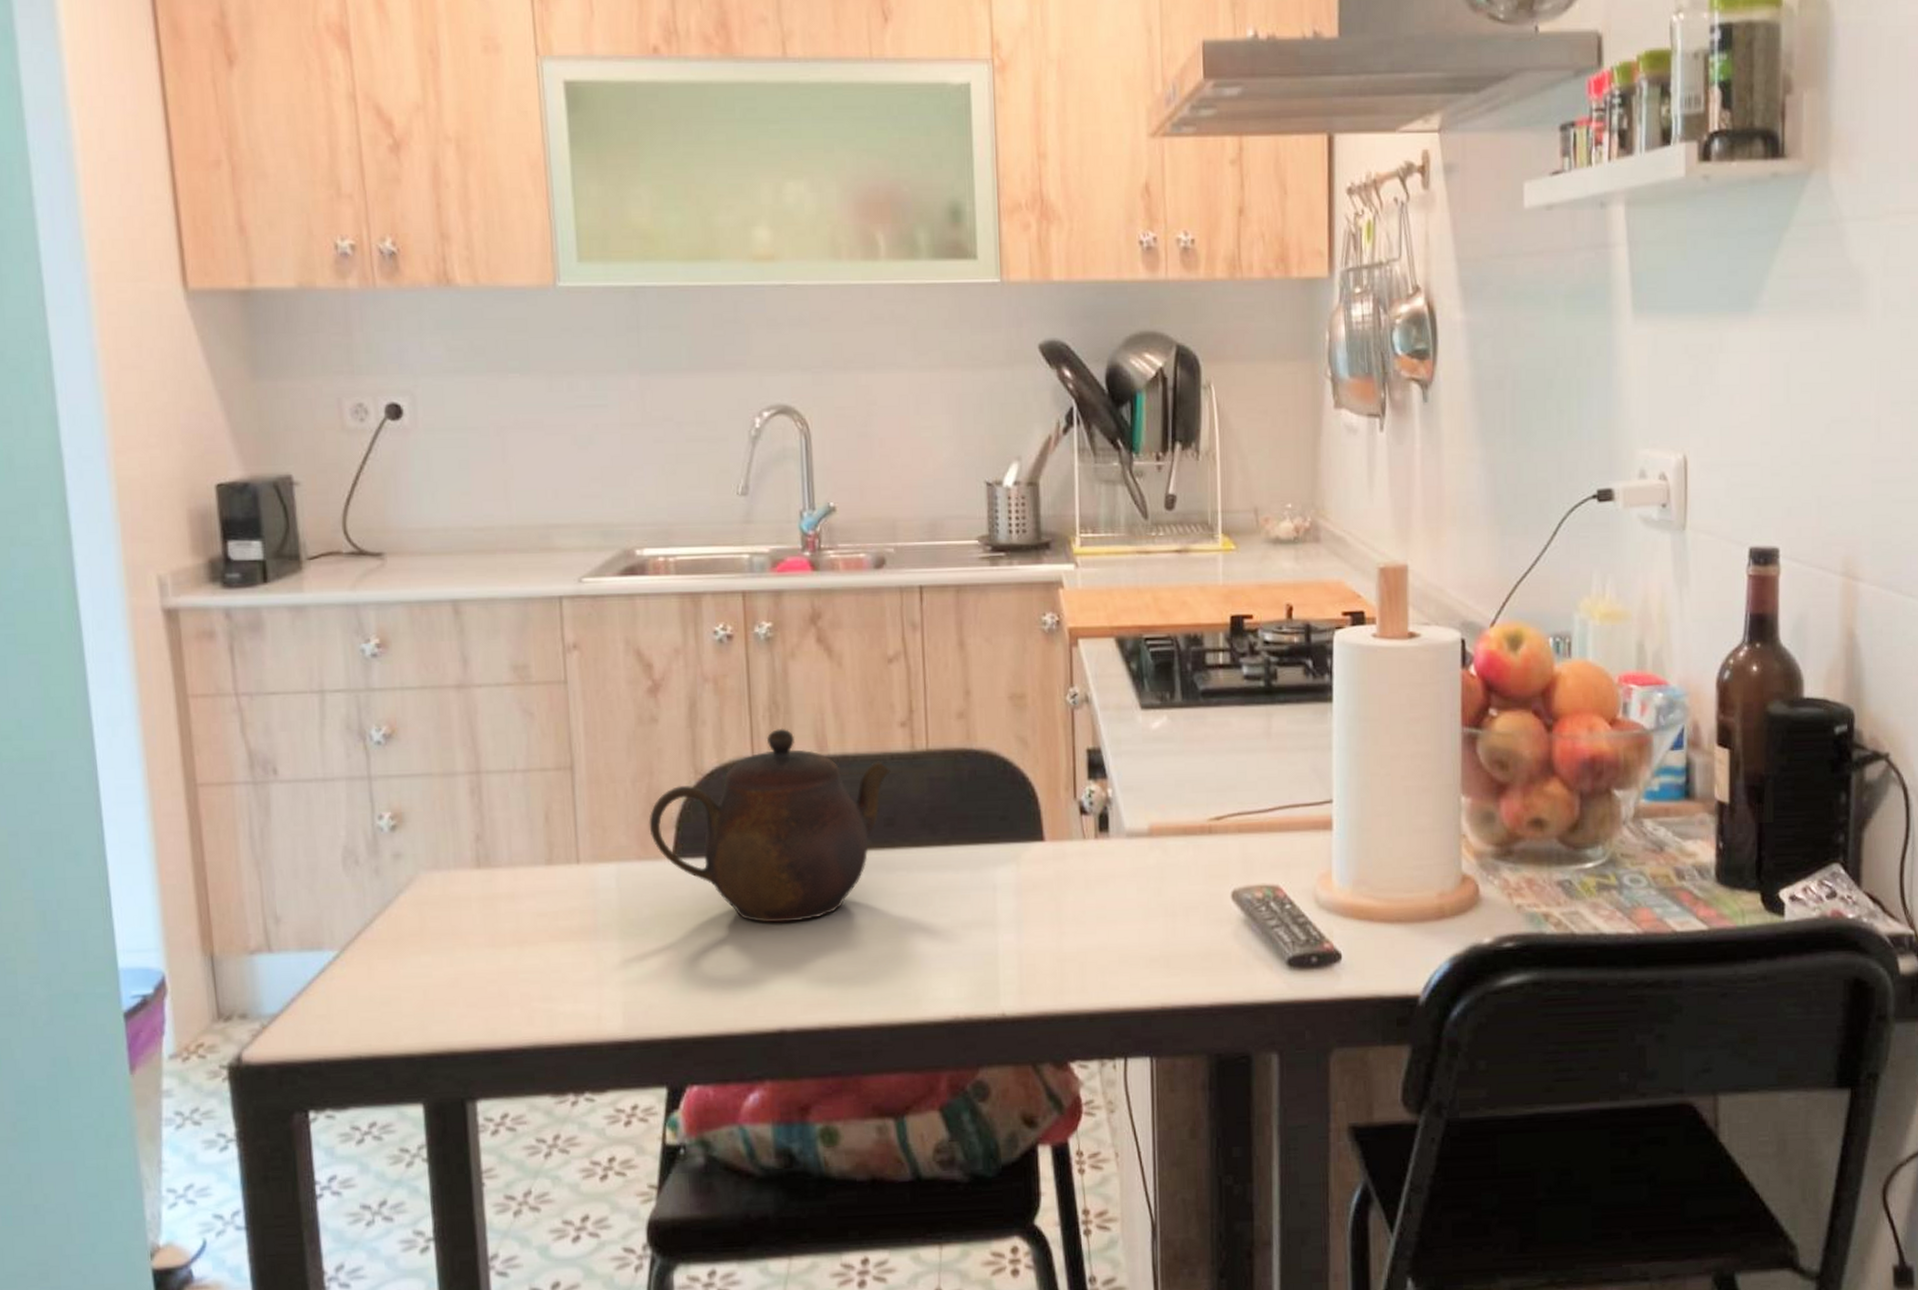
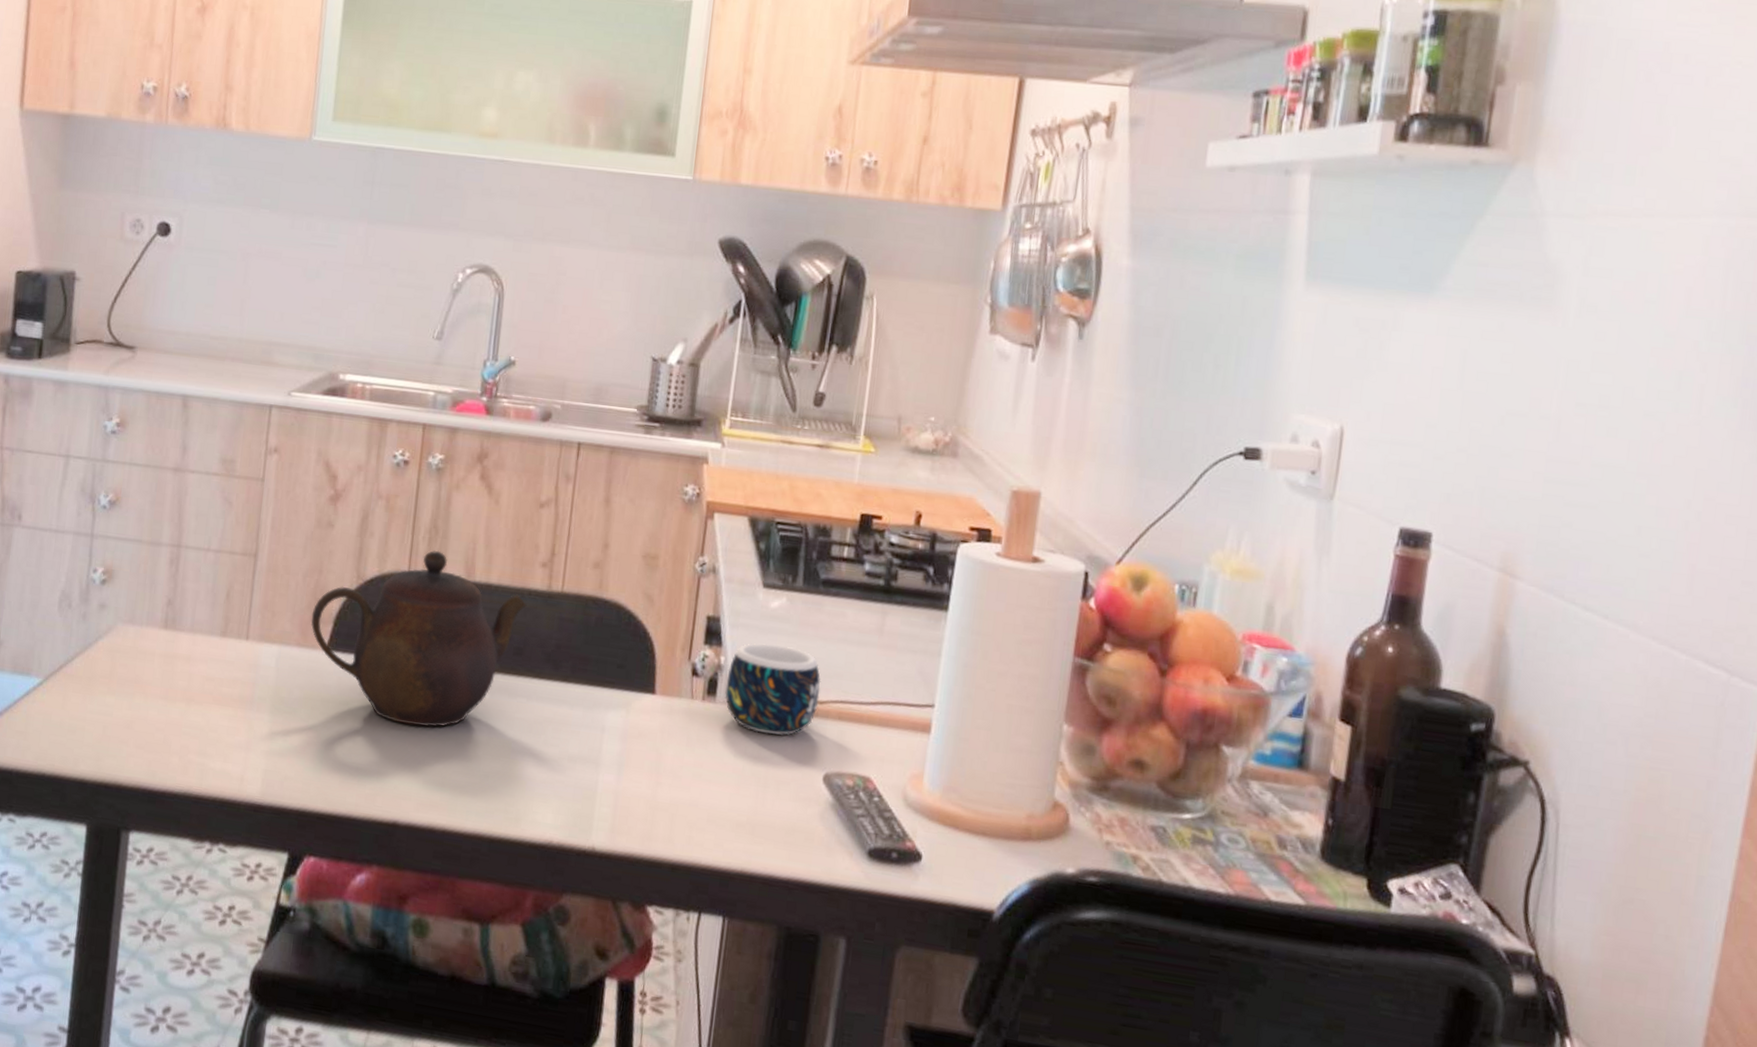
mug: none [1117,766,1216,861] -> present [725,643,821,735]

